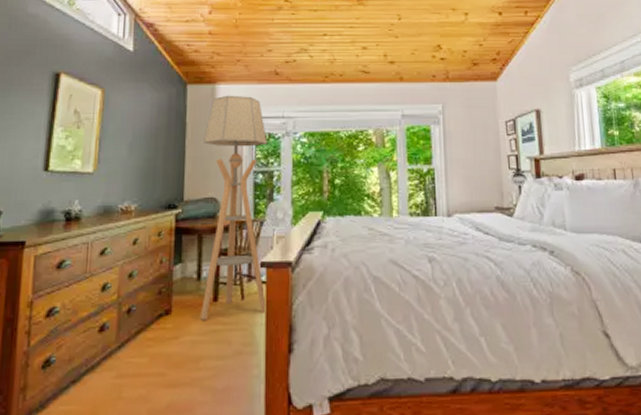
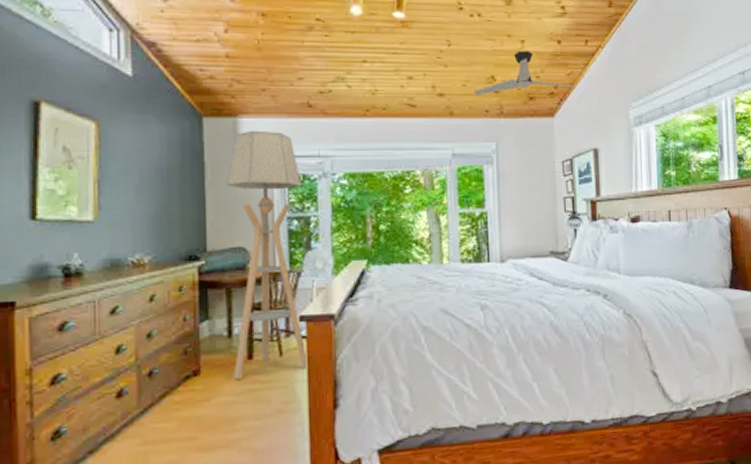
ceiling fan: none [422,22,517,63] -> present [474,50,576,96]

